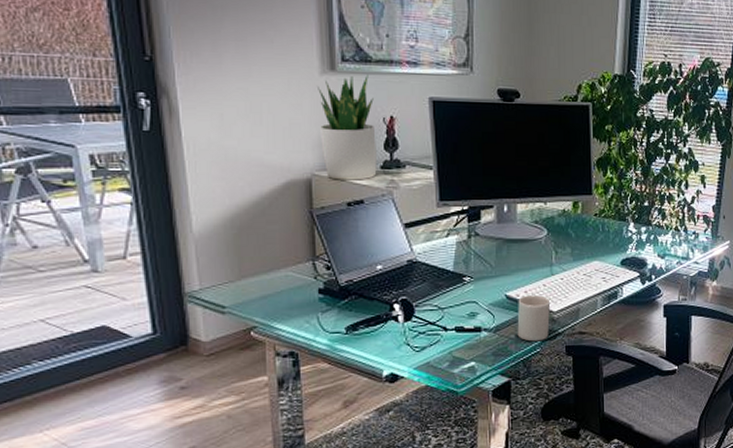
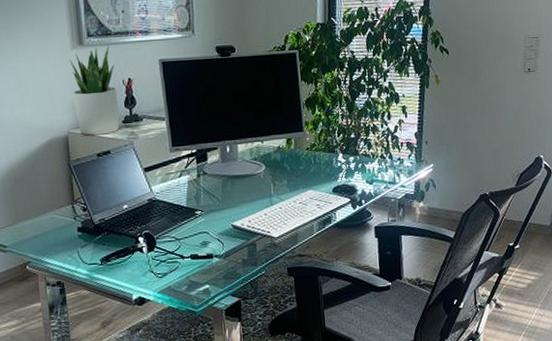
mug: present [517,295,551,342] -> none [243,223,272,265]

